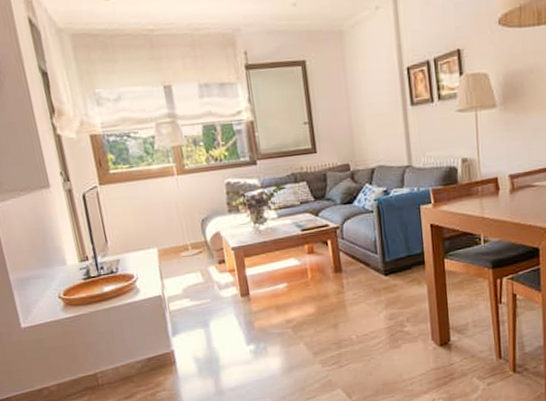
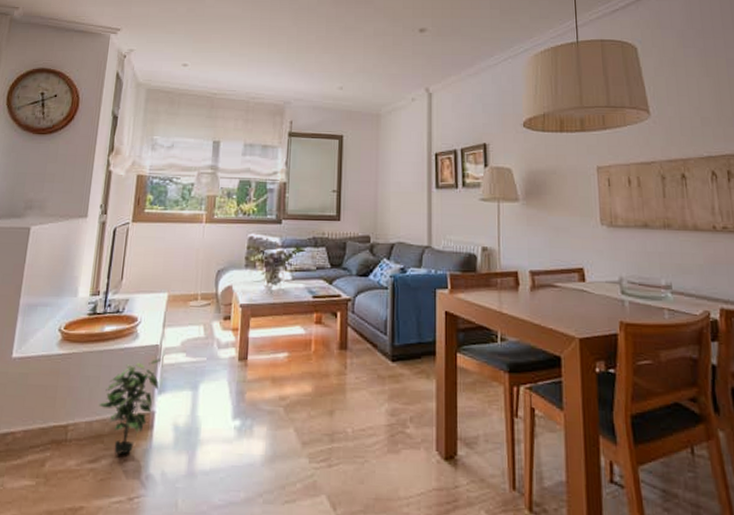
potted plant: none [119,307,171,389] -> present [99,358,162,455]

